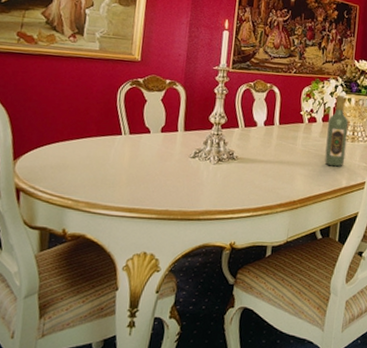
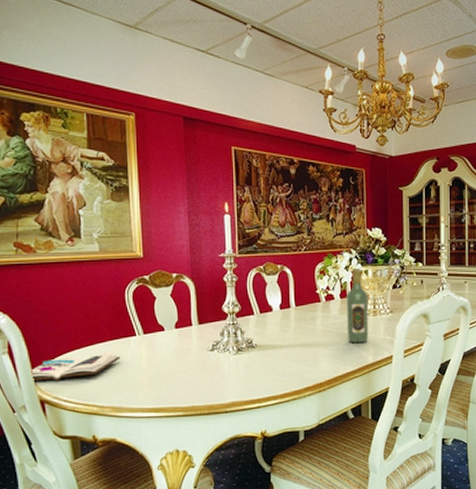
book: none [12,148,104,170] -> present [31,352,121,381]

